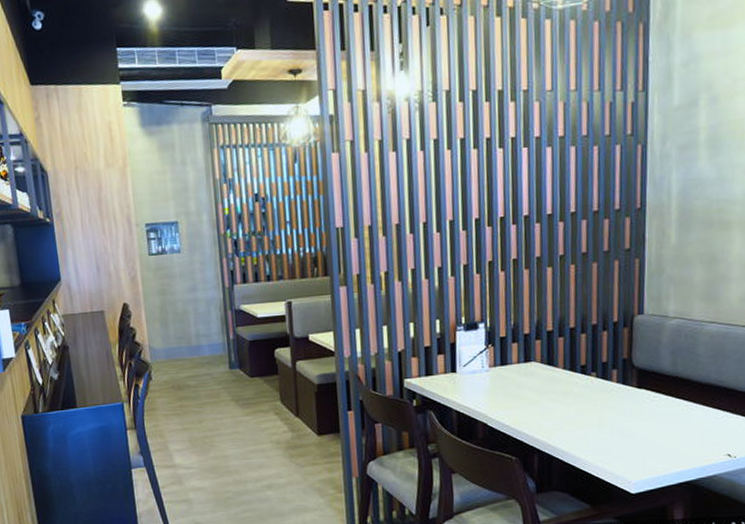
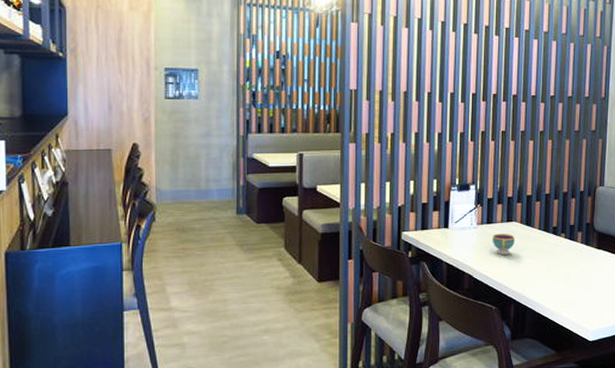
teacup: none [508,375,535,400] -> present [492,233,515,255]

